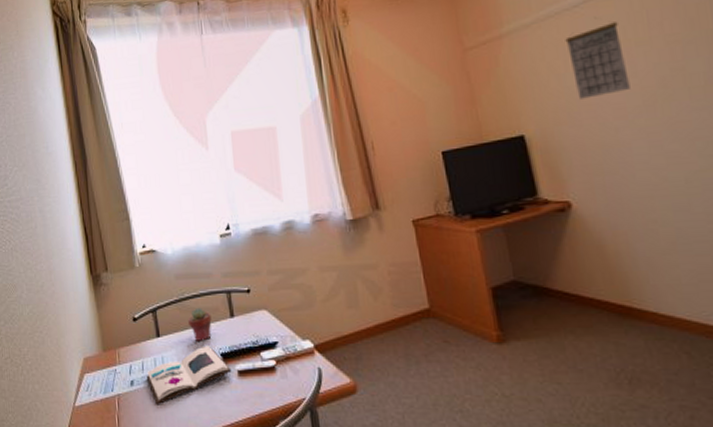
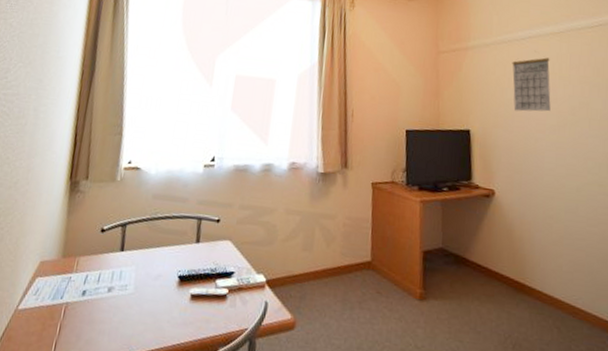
book: present [147,345,232,405] -> none [100,266,185,319]
potted succulent: present [188,307,212,341] -> none [154,228,179,262]

